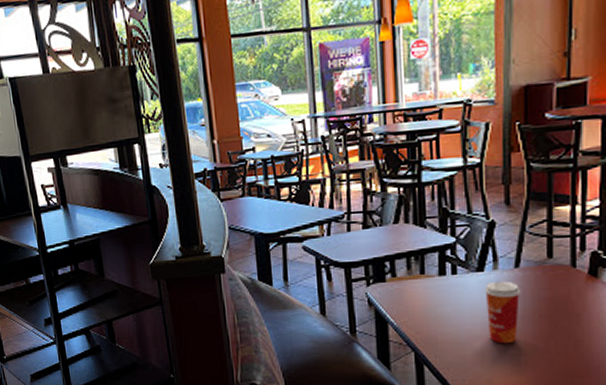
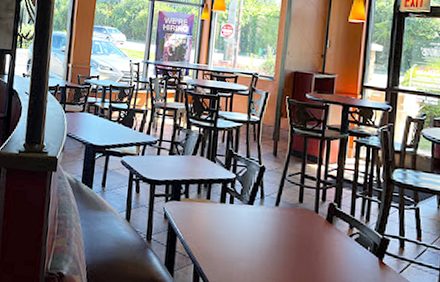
paper cup: present [484,281,521,344] -> none [251,214,278,269]

